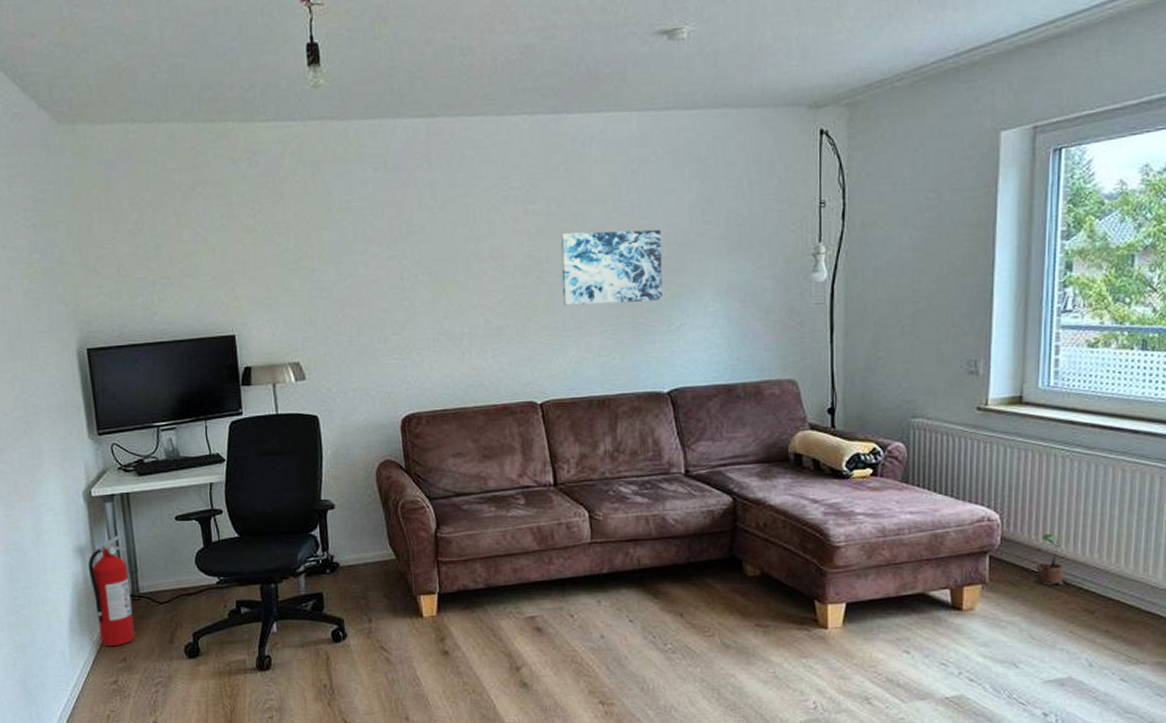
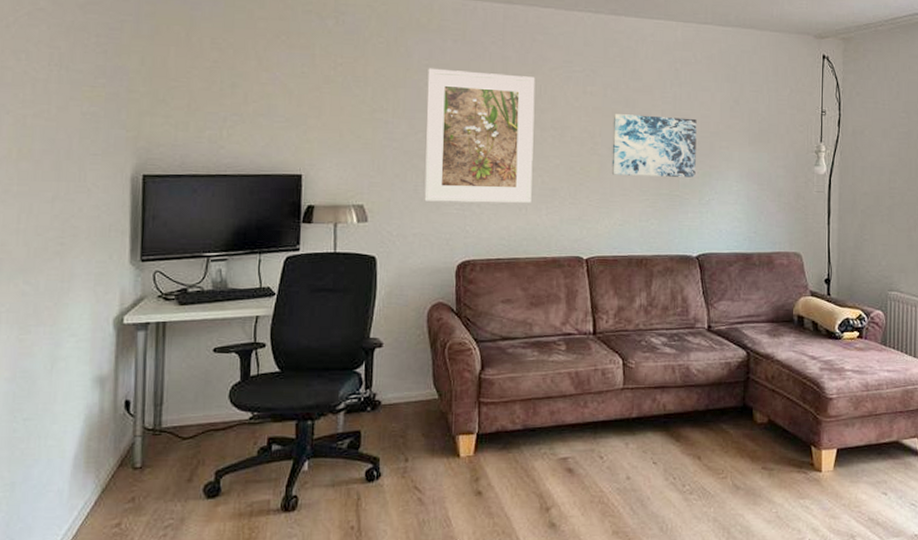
fire extinguisher: present [88,535,135,646] -> none [106,365,154,484]
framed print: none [350,200,475,353] -> present [424,68,536,204]

